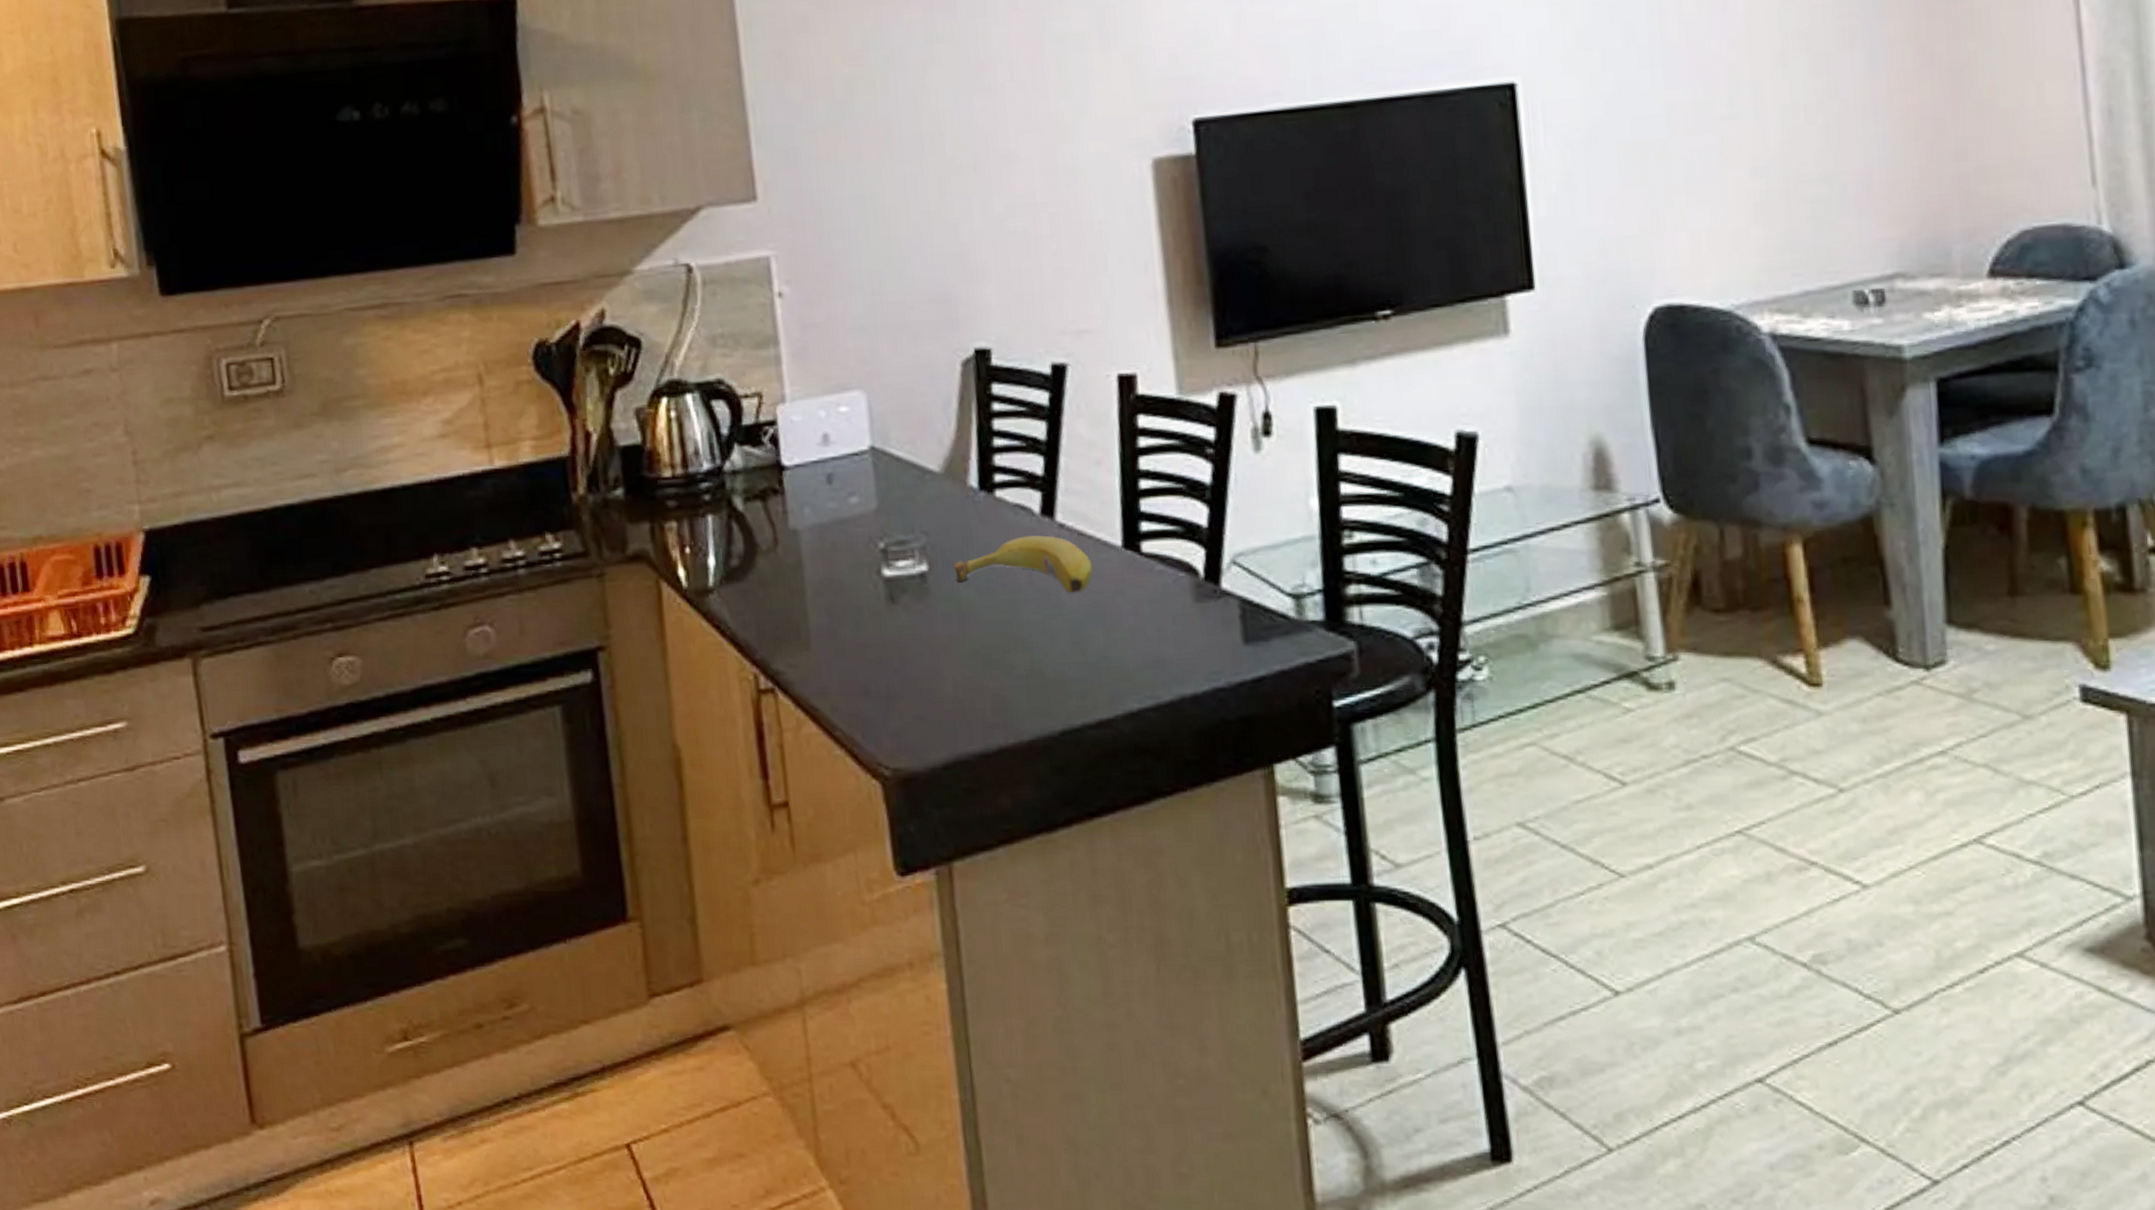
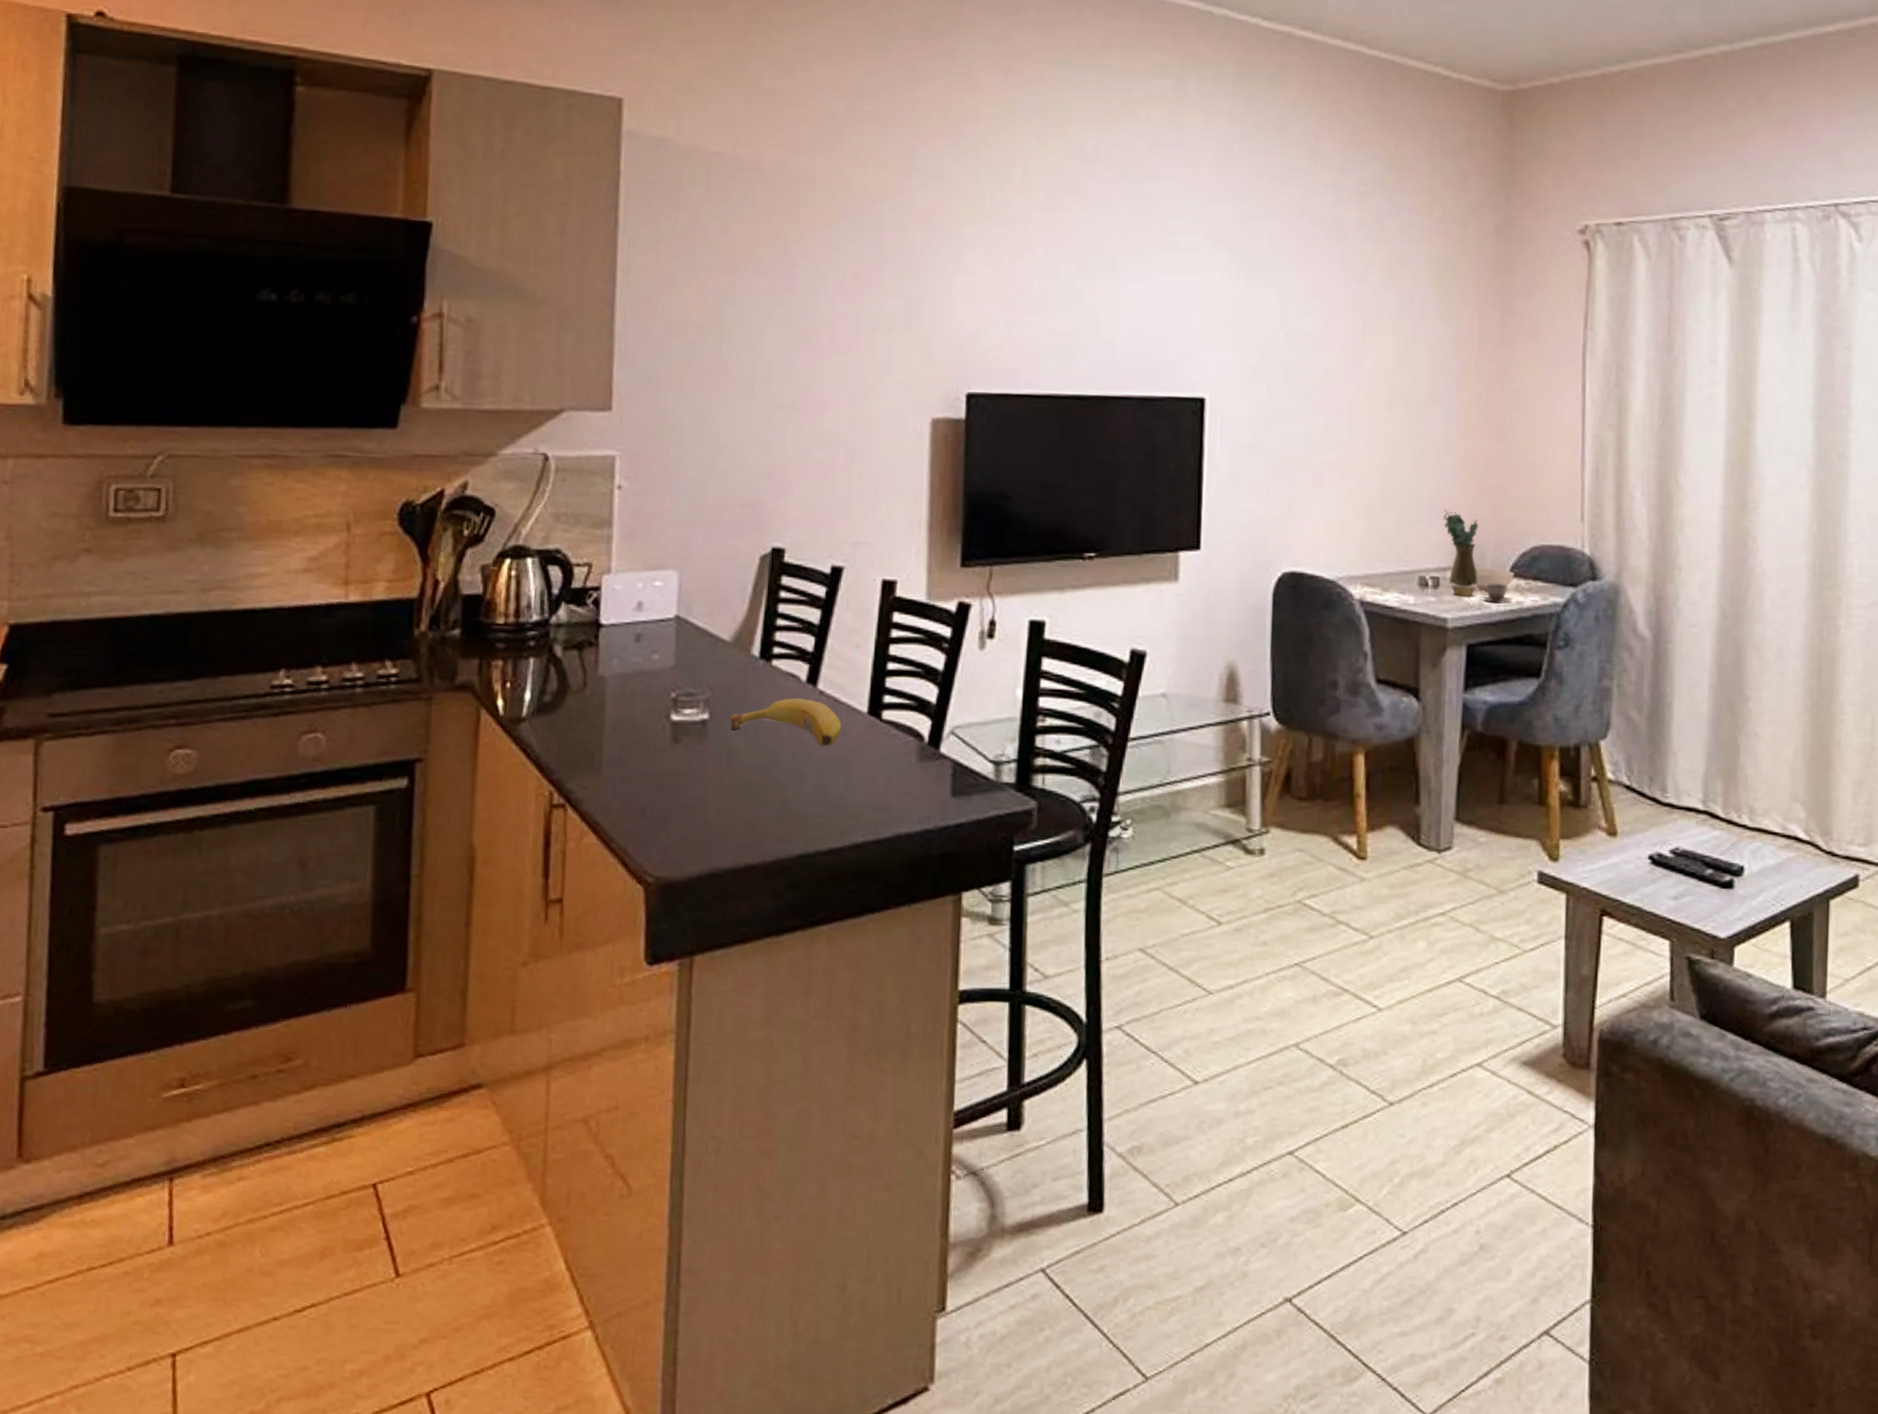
vase: none [1880,192,1944,312] -> present [1444,509,1479,596]
bowl: none [1938,268,1998,301] -> present [1476,567,1515,590]
teacup: none [1952,288,1997,317] -> present [1482,583,1512,604]

